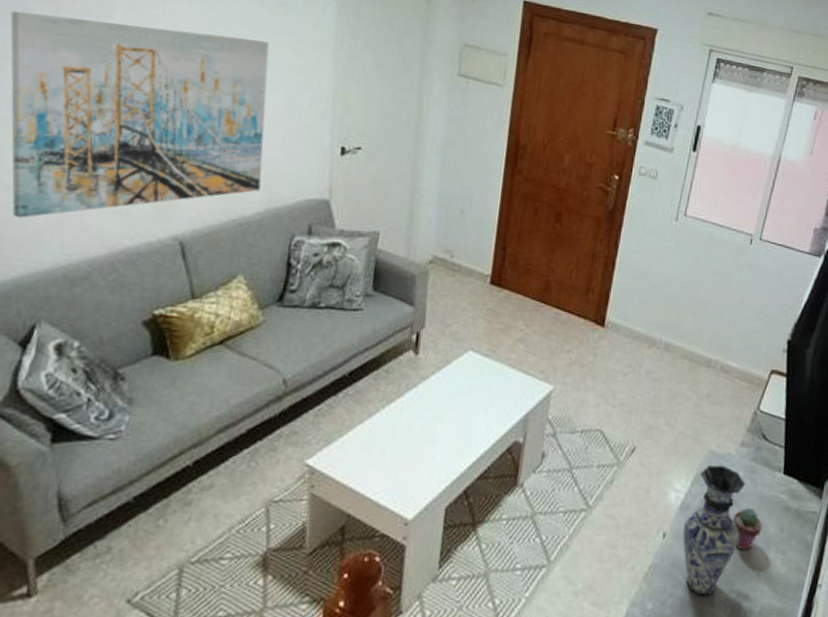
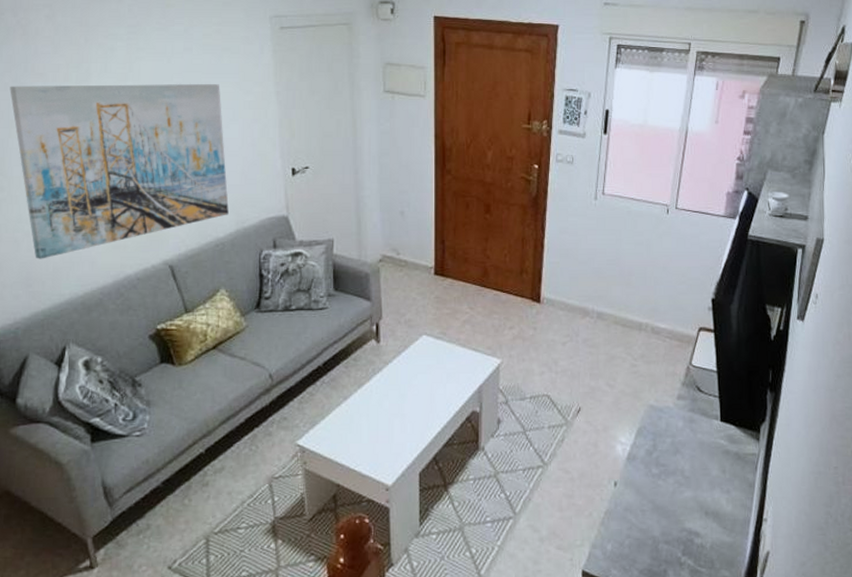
vase: present [683,465,745,596] -> none [633,418,685,536]
potted succulent: present [732,507,763,550] -> none [677,454,705,492]

